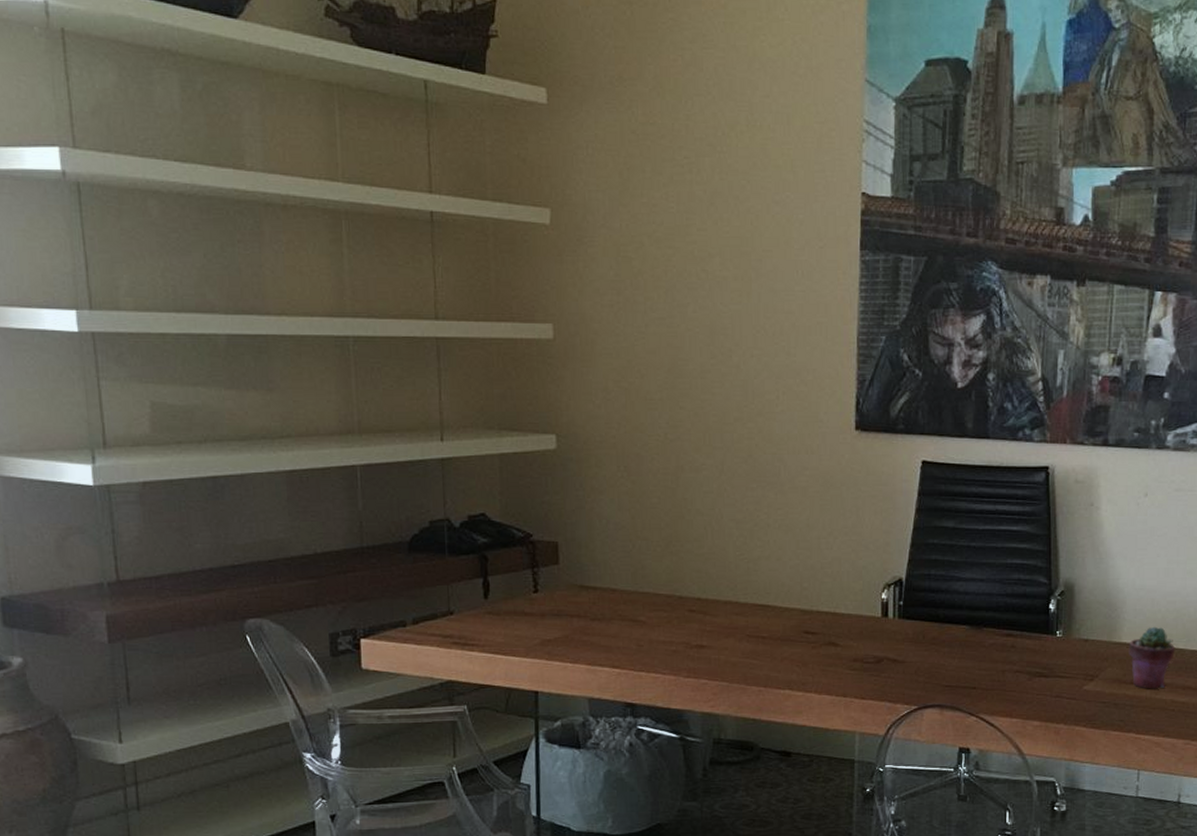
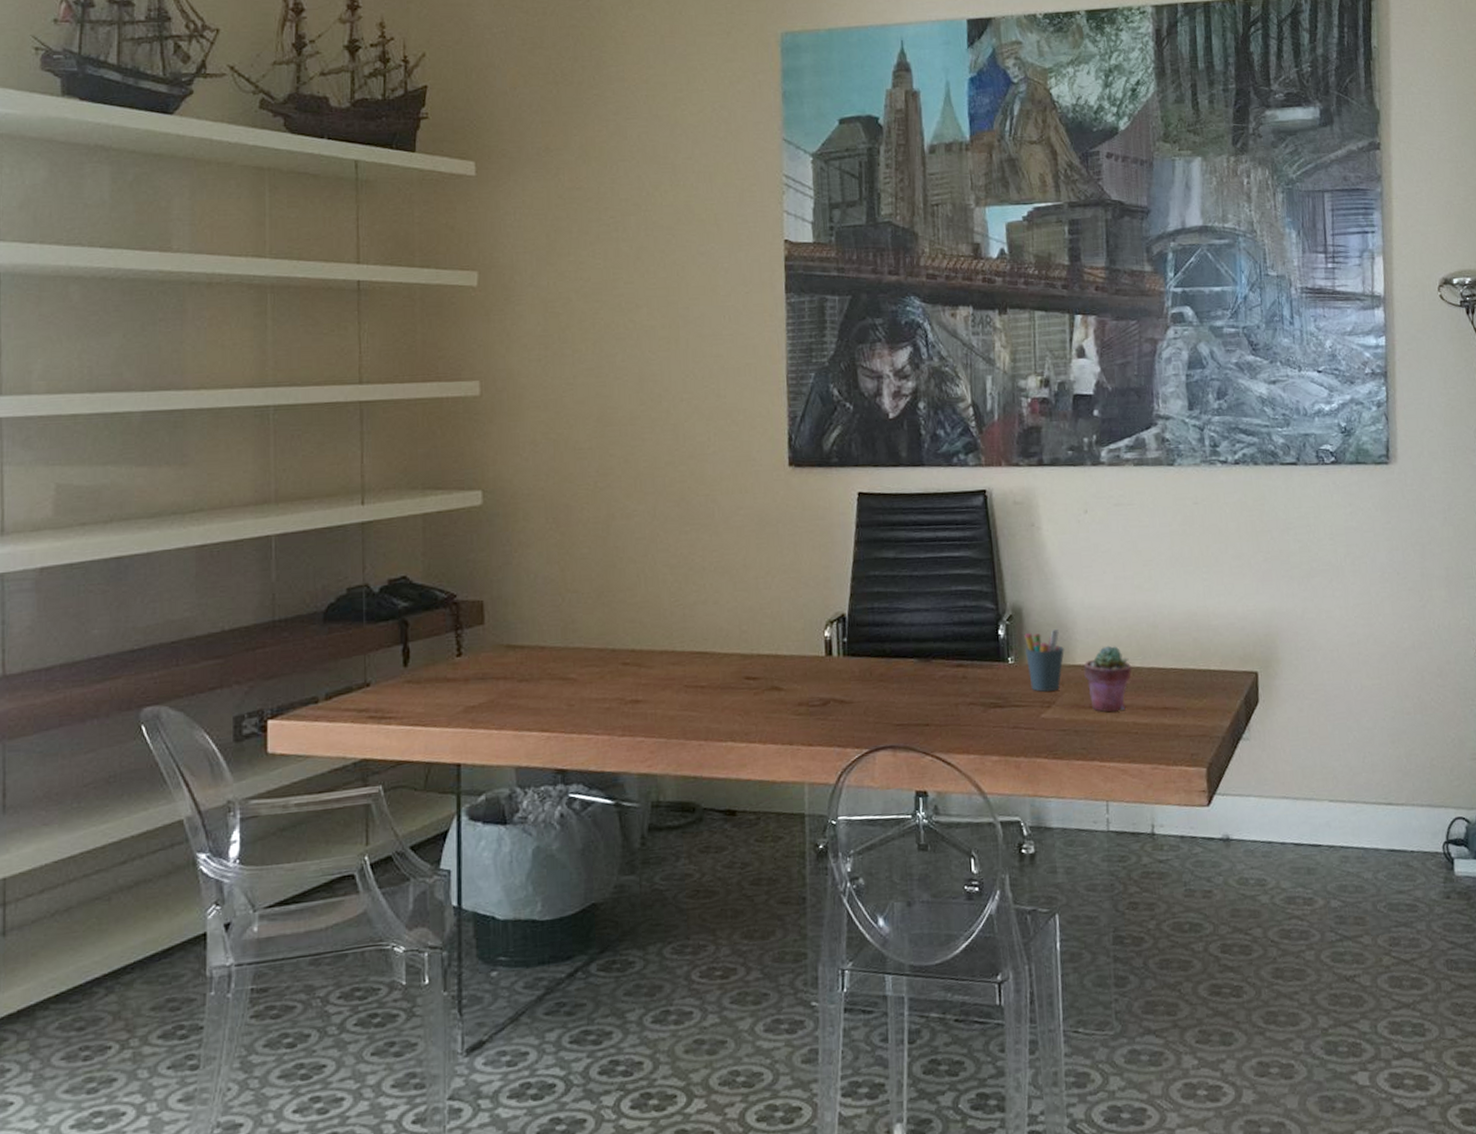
pen holder: none [1074,608,1111,665] -> present [1024,629,1064,692]

